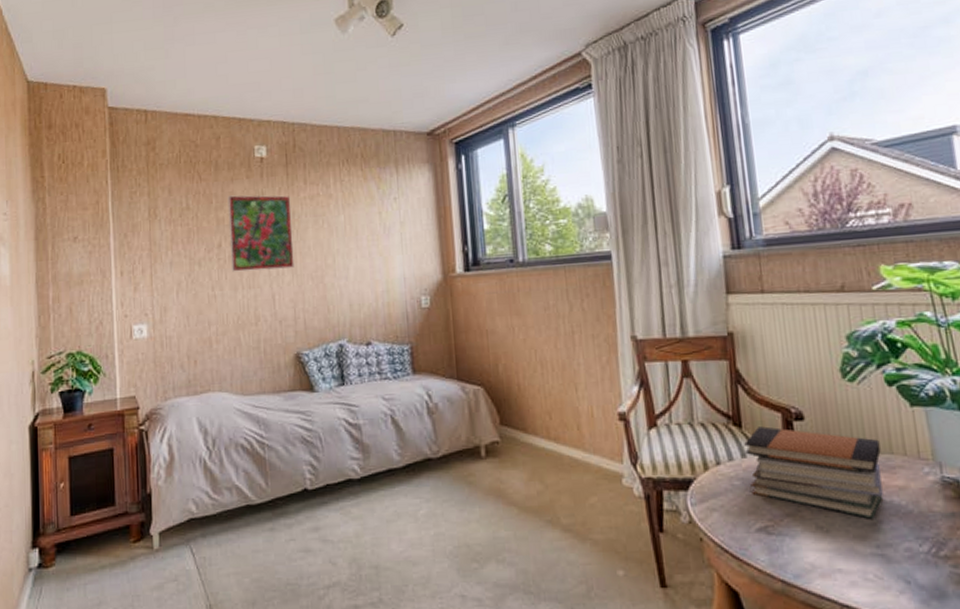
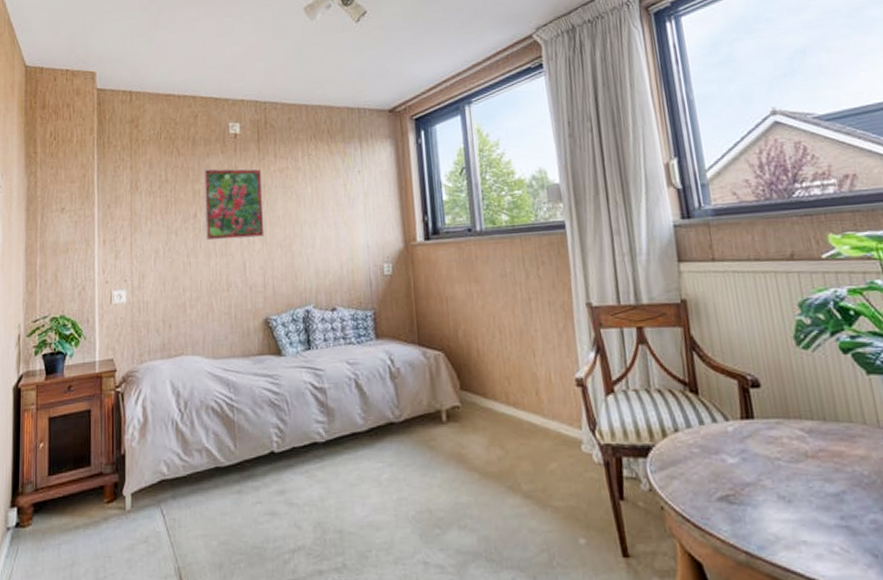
book stack: present [744,426,883,519] -> none [702,393,845,489]

